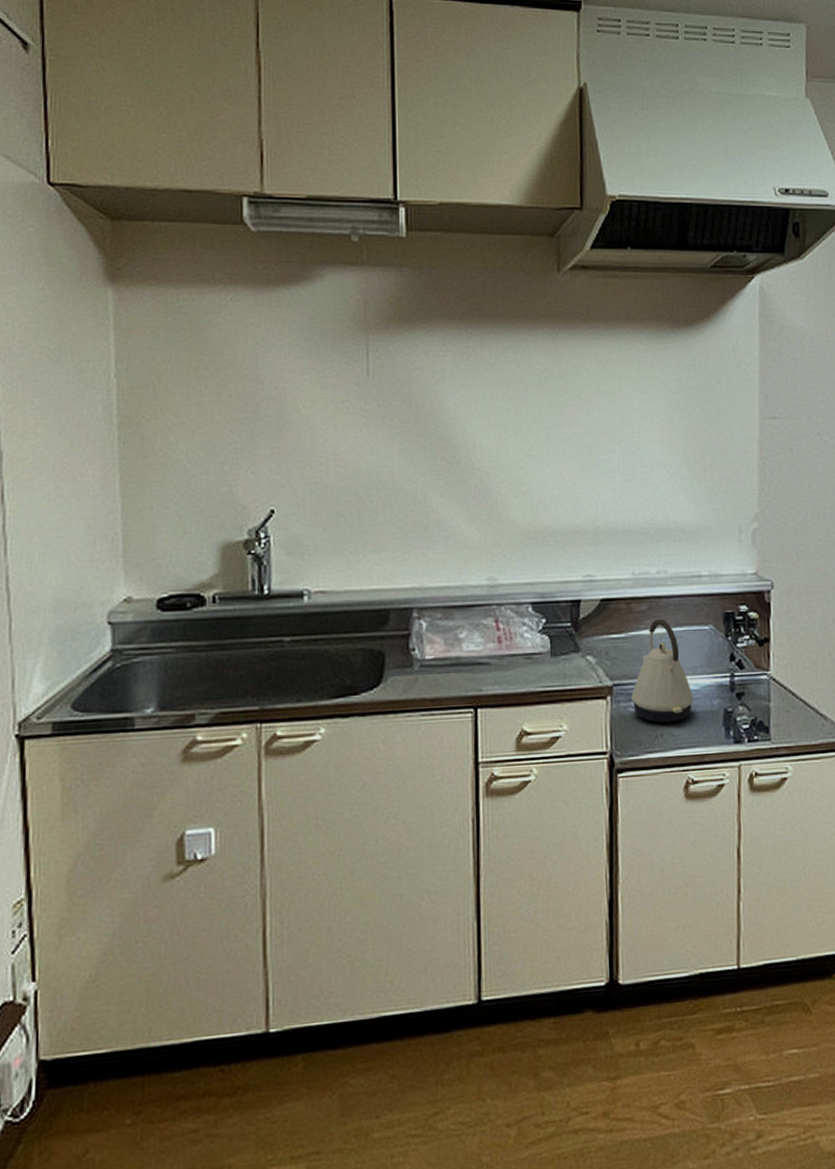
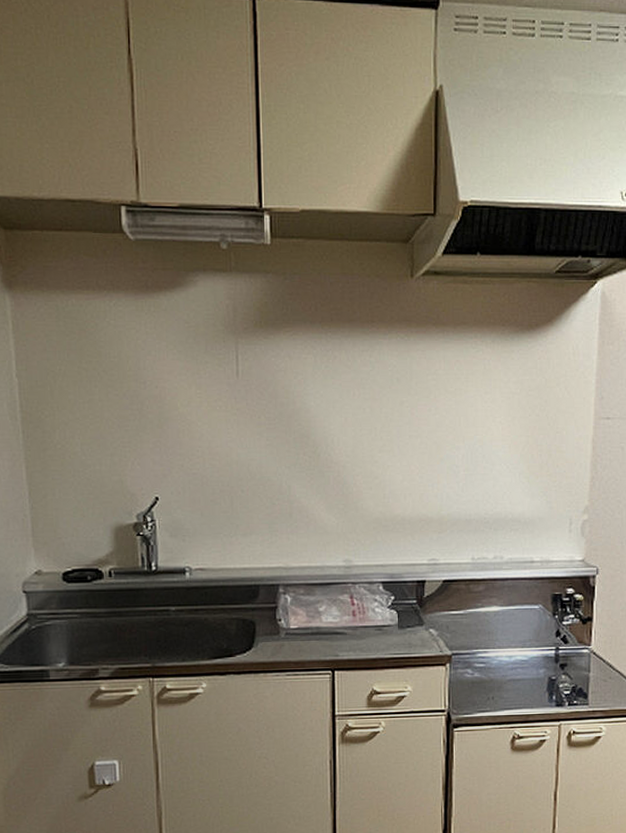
kettle: present [631,619,694,723] -> none [467,599,522,687]

